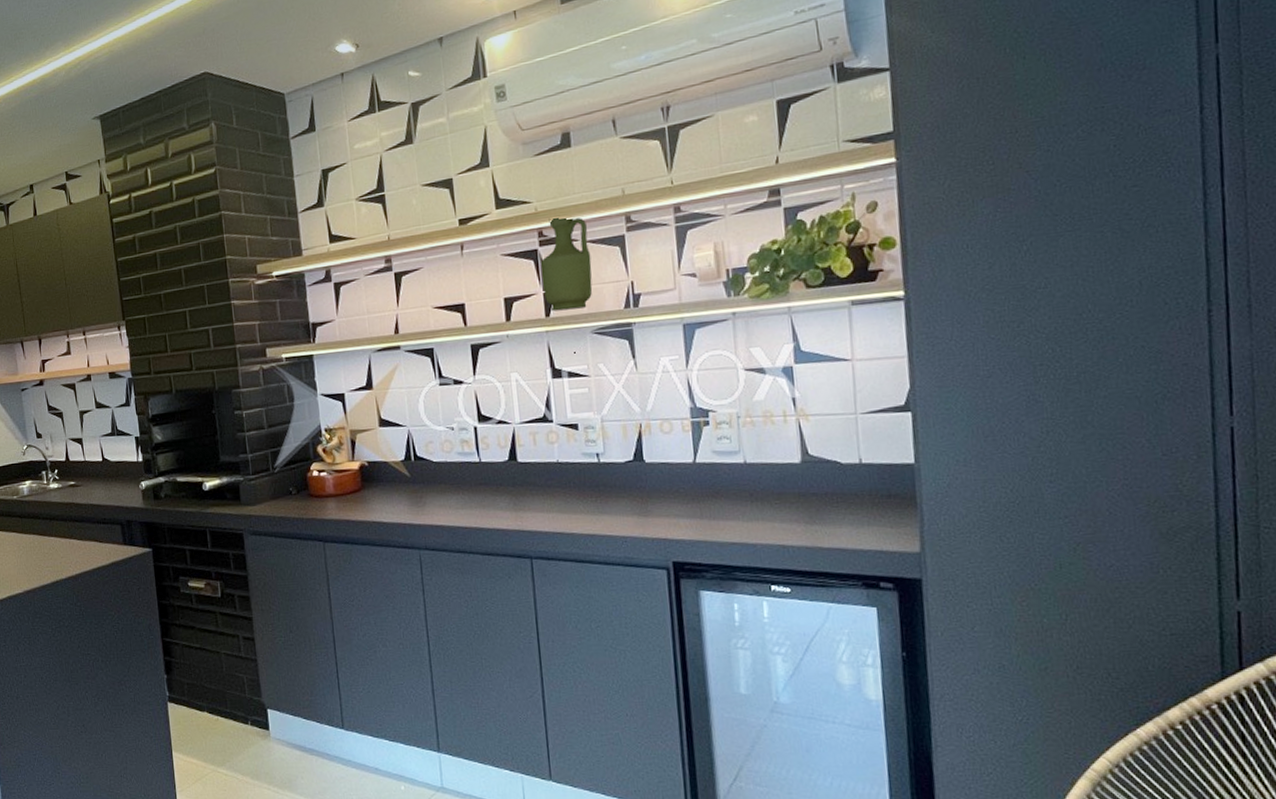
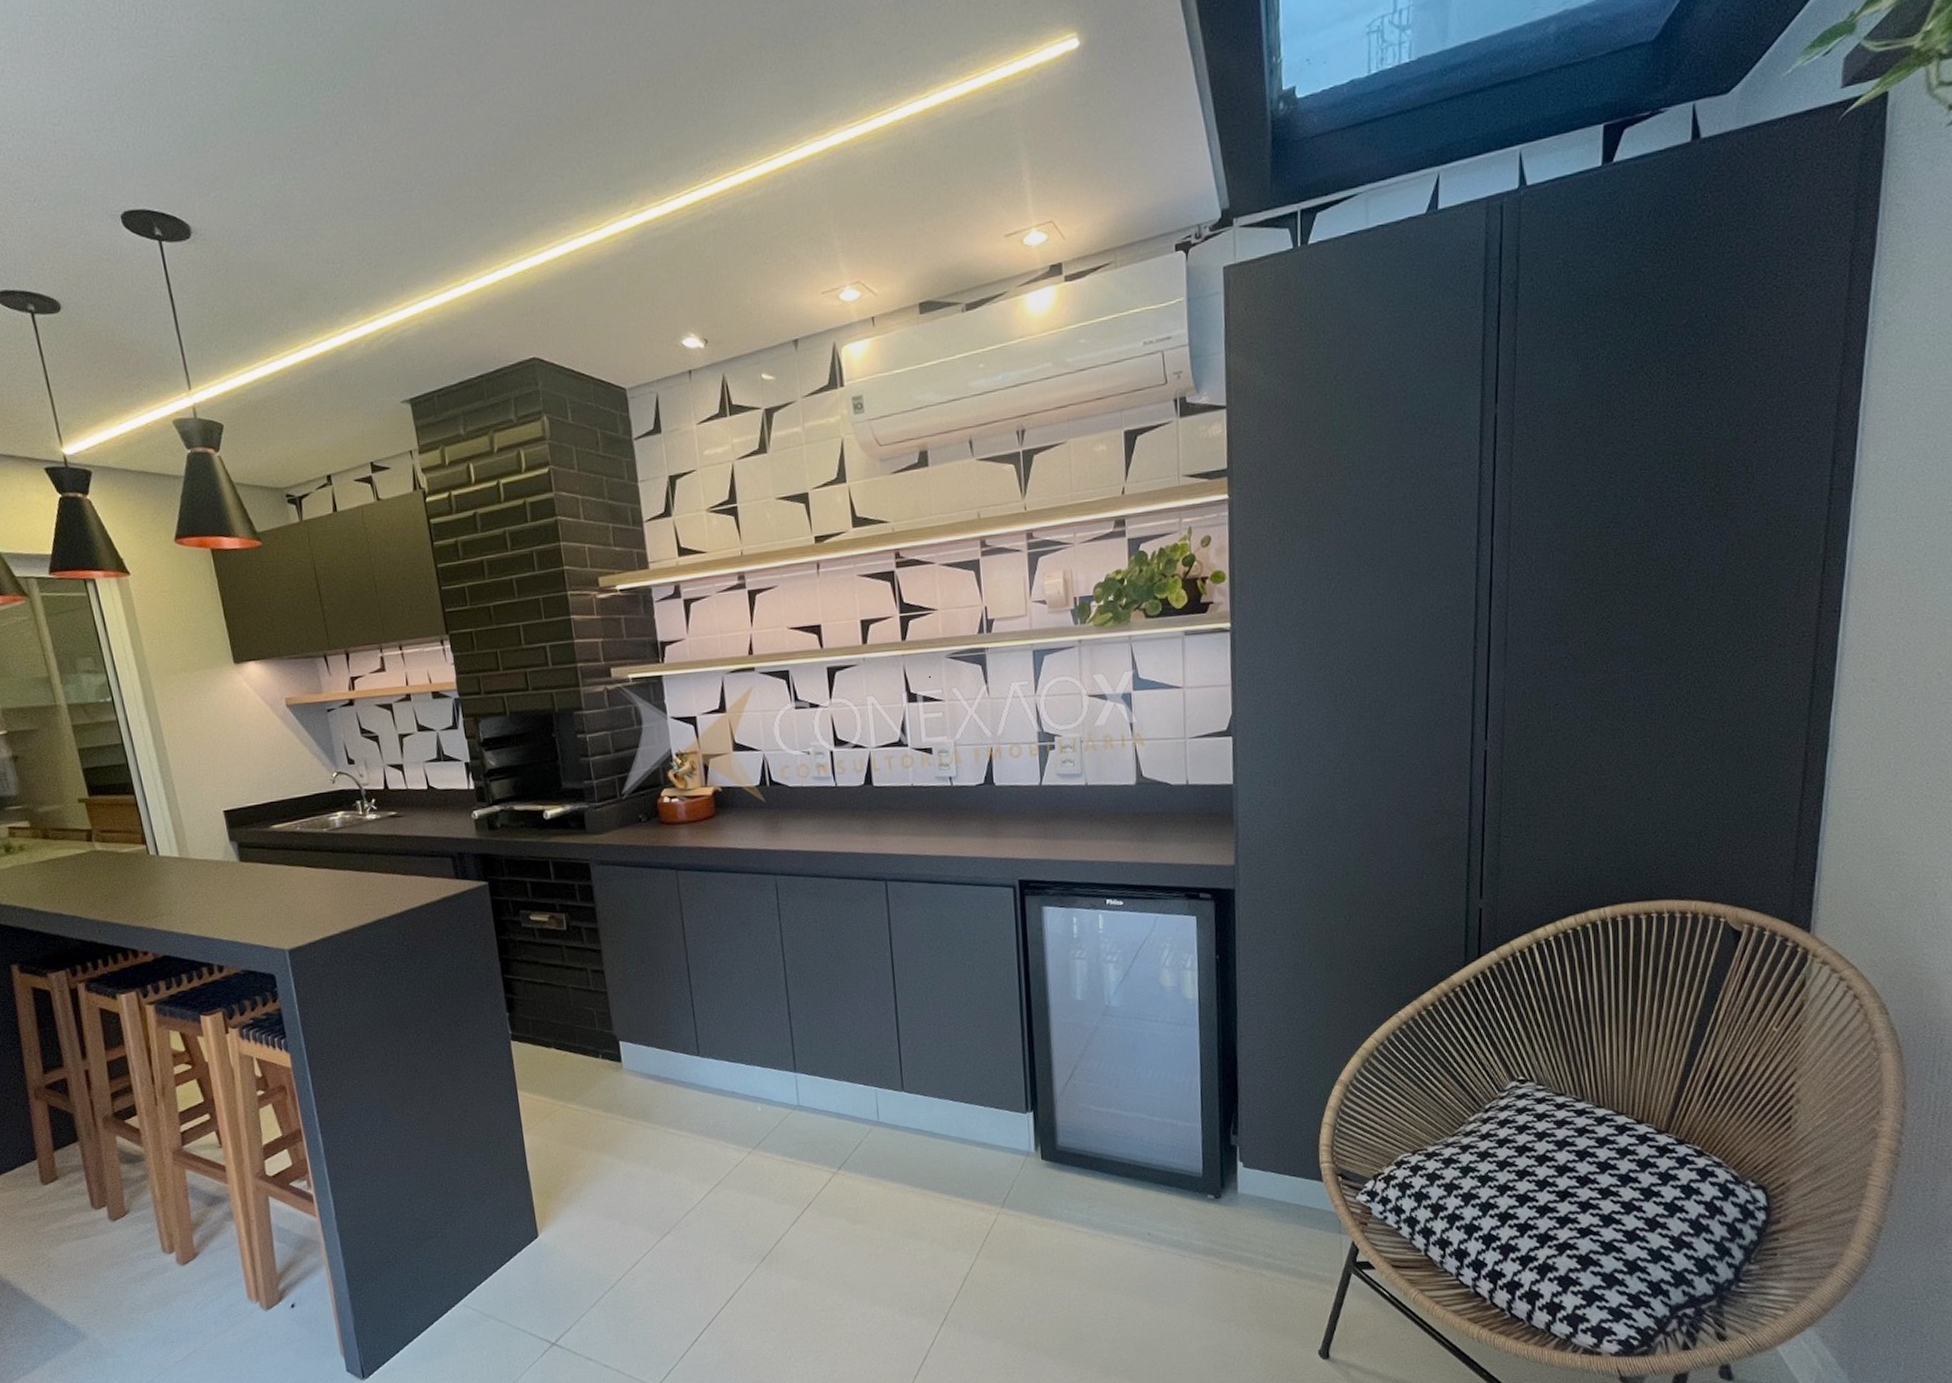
ceramic jug: present [540,218,593,312] -> none [896,539,948,635]

